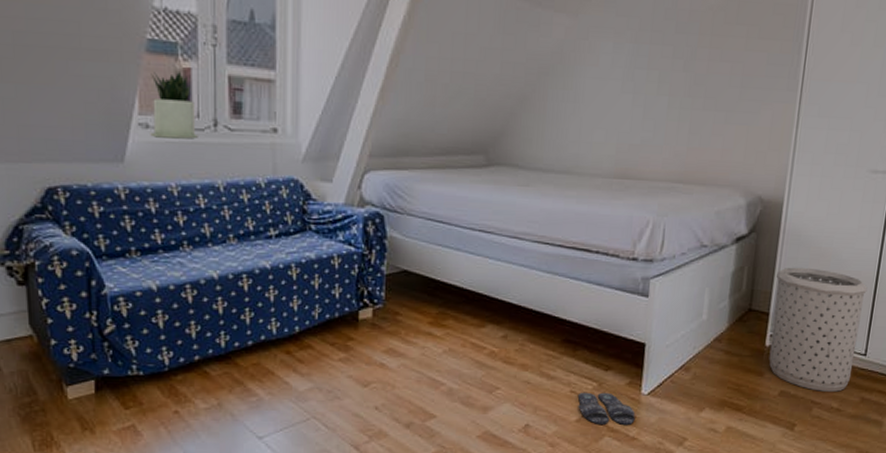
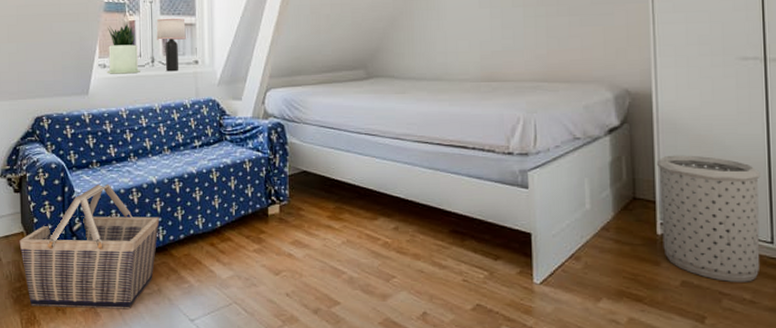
basket: none [27,278,222,427] -> present [19,184,160,310]
table lamp: none [221,68,262,141] -> present [156,18,186,72]
slippers: present [577,392,636,426] -> none [470,281,531,316]

